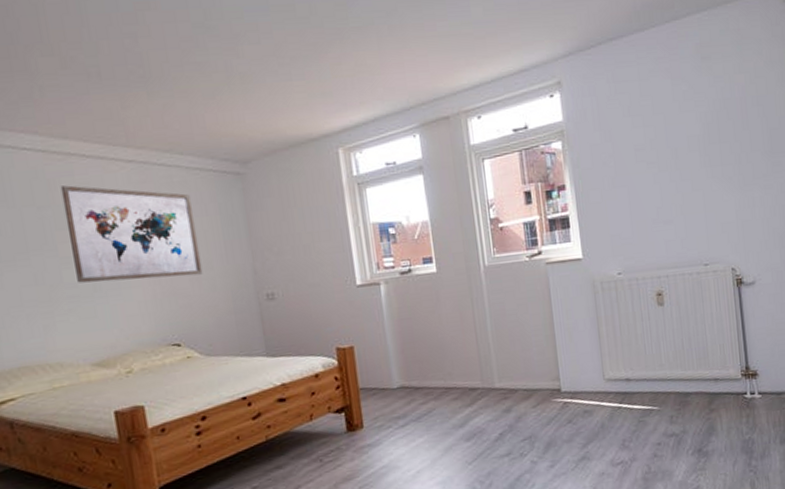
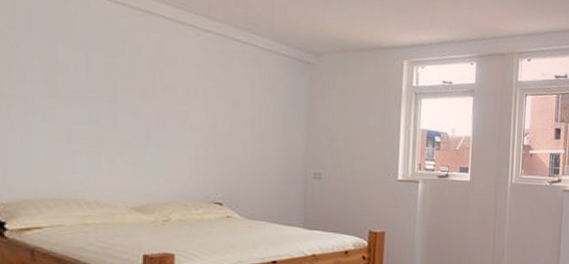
wall art: present [60,185,203,283] -> none [131,39,260,145]

